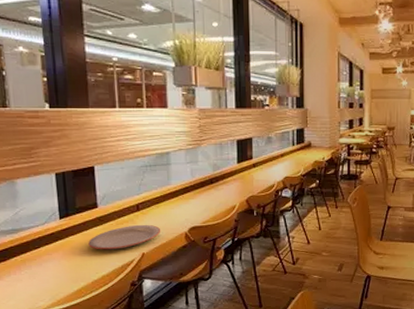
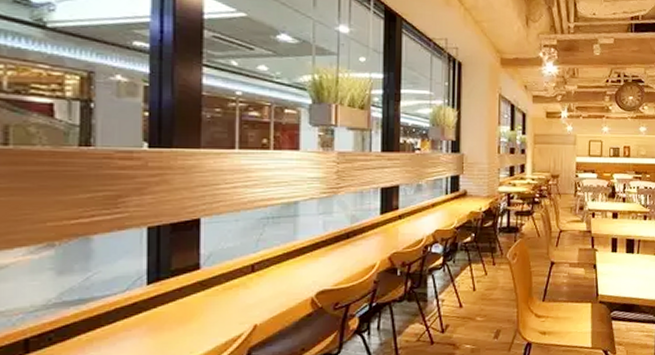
plate: present [88,224,161,250] -> none [183,288,281,323]

